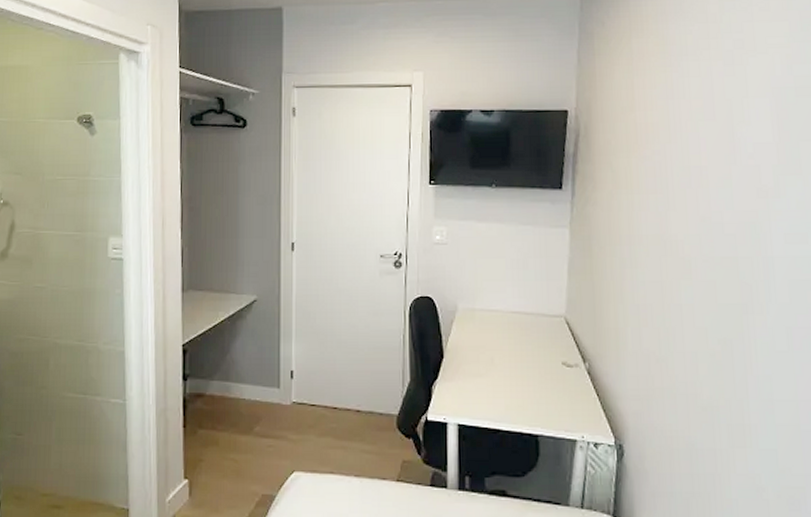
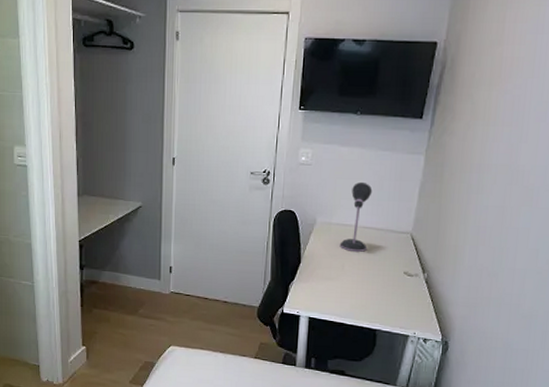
desk lamp: none [486,260,518,341] -> present [339,181,373,252]

